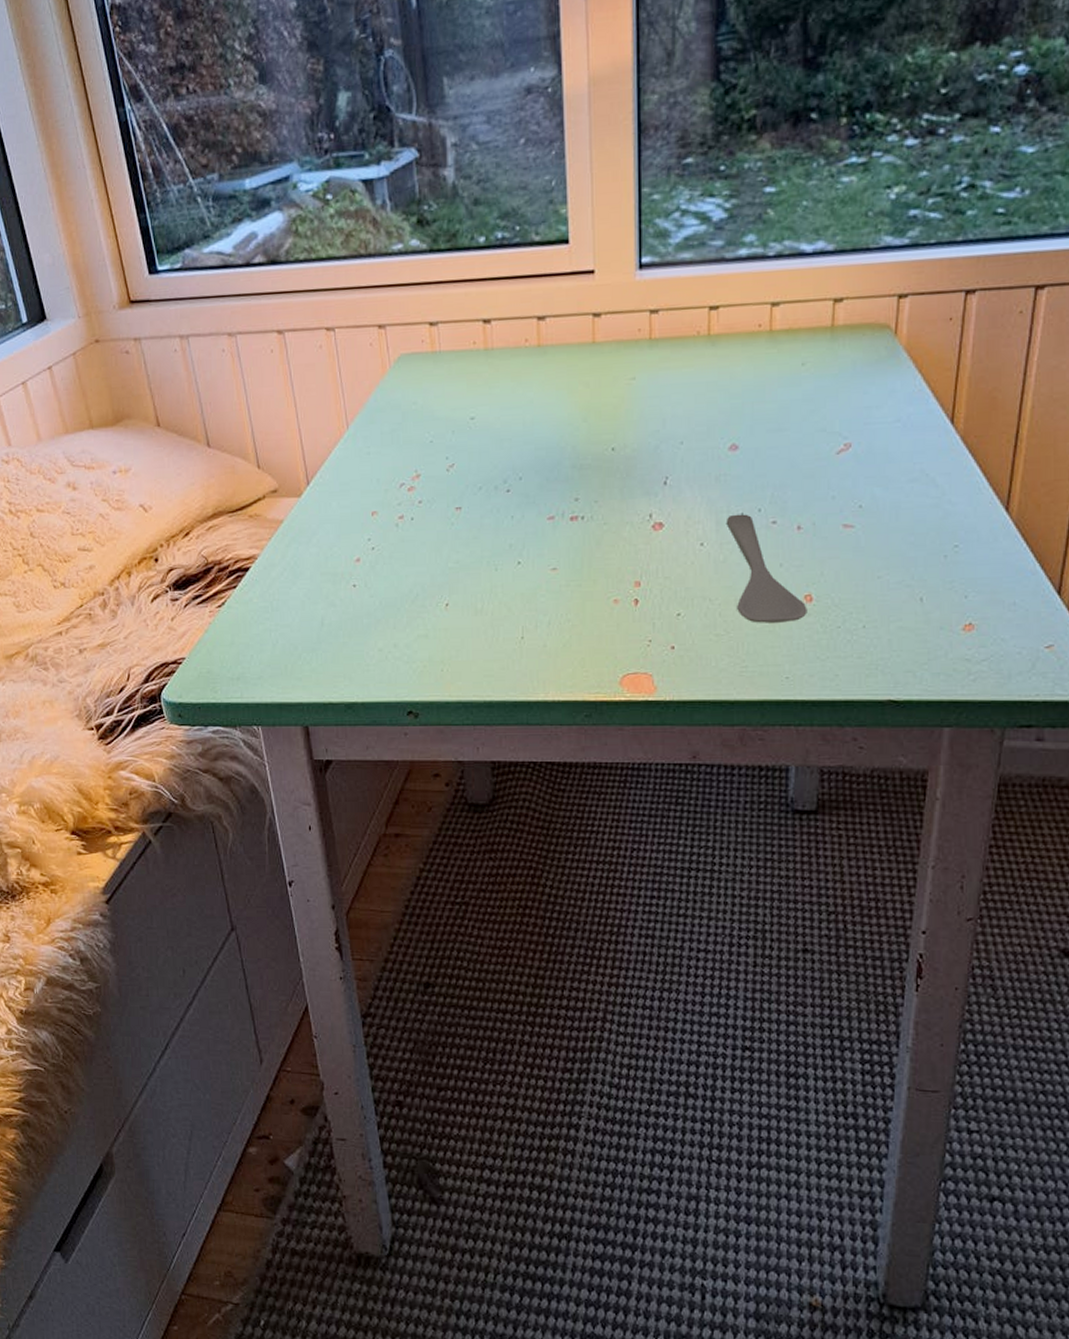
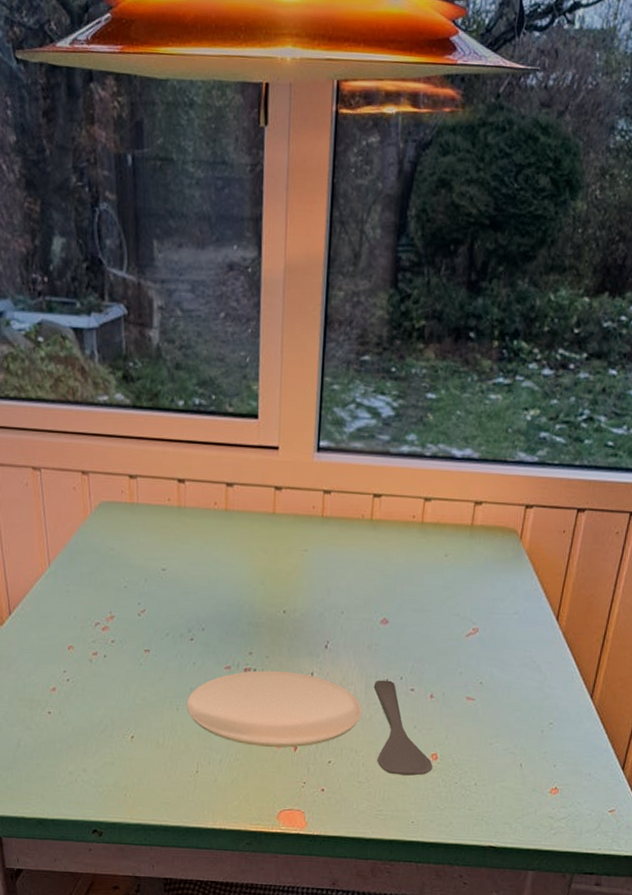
plate: none [506,515,714,604] -> present [186,670,362,748]

